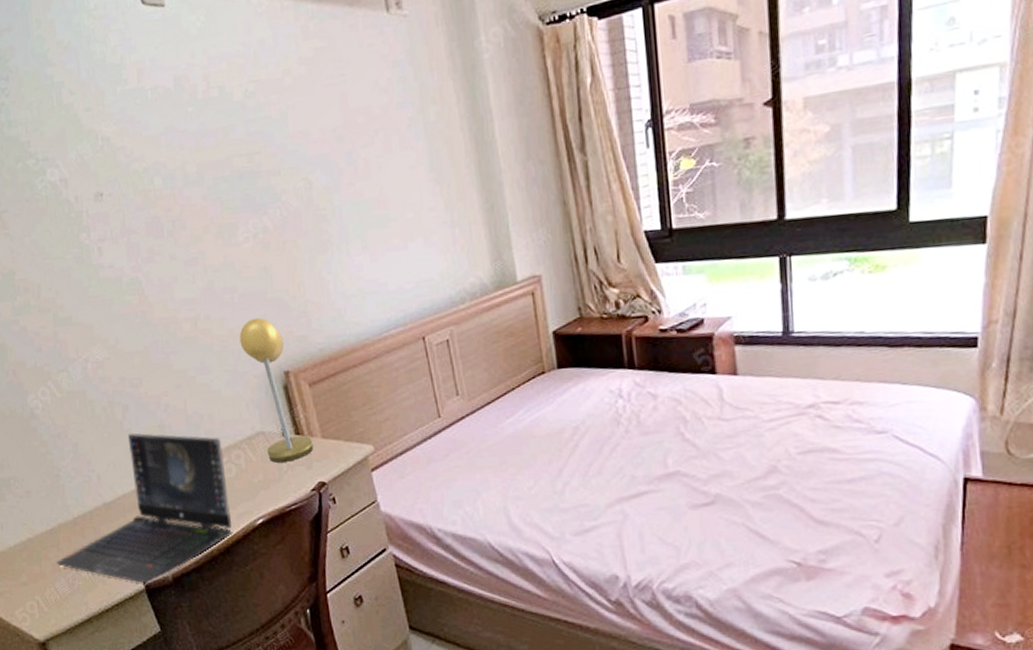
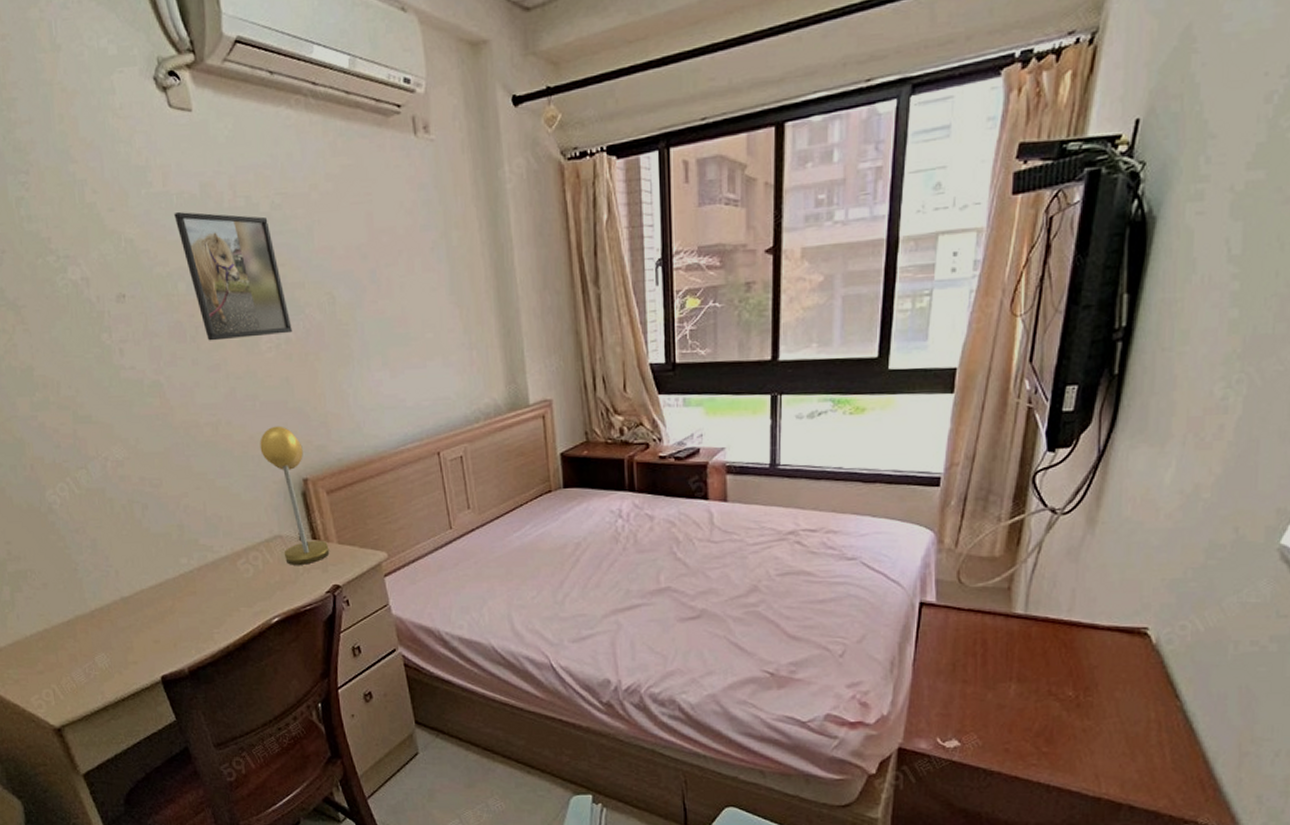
laptop computer: present [57,432,232,584] -> none [73,531,248,676]
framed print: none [149,105,269,235] -> present [174,212,292,341]

